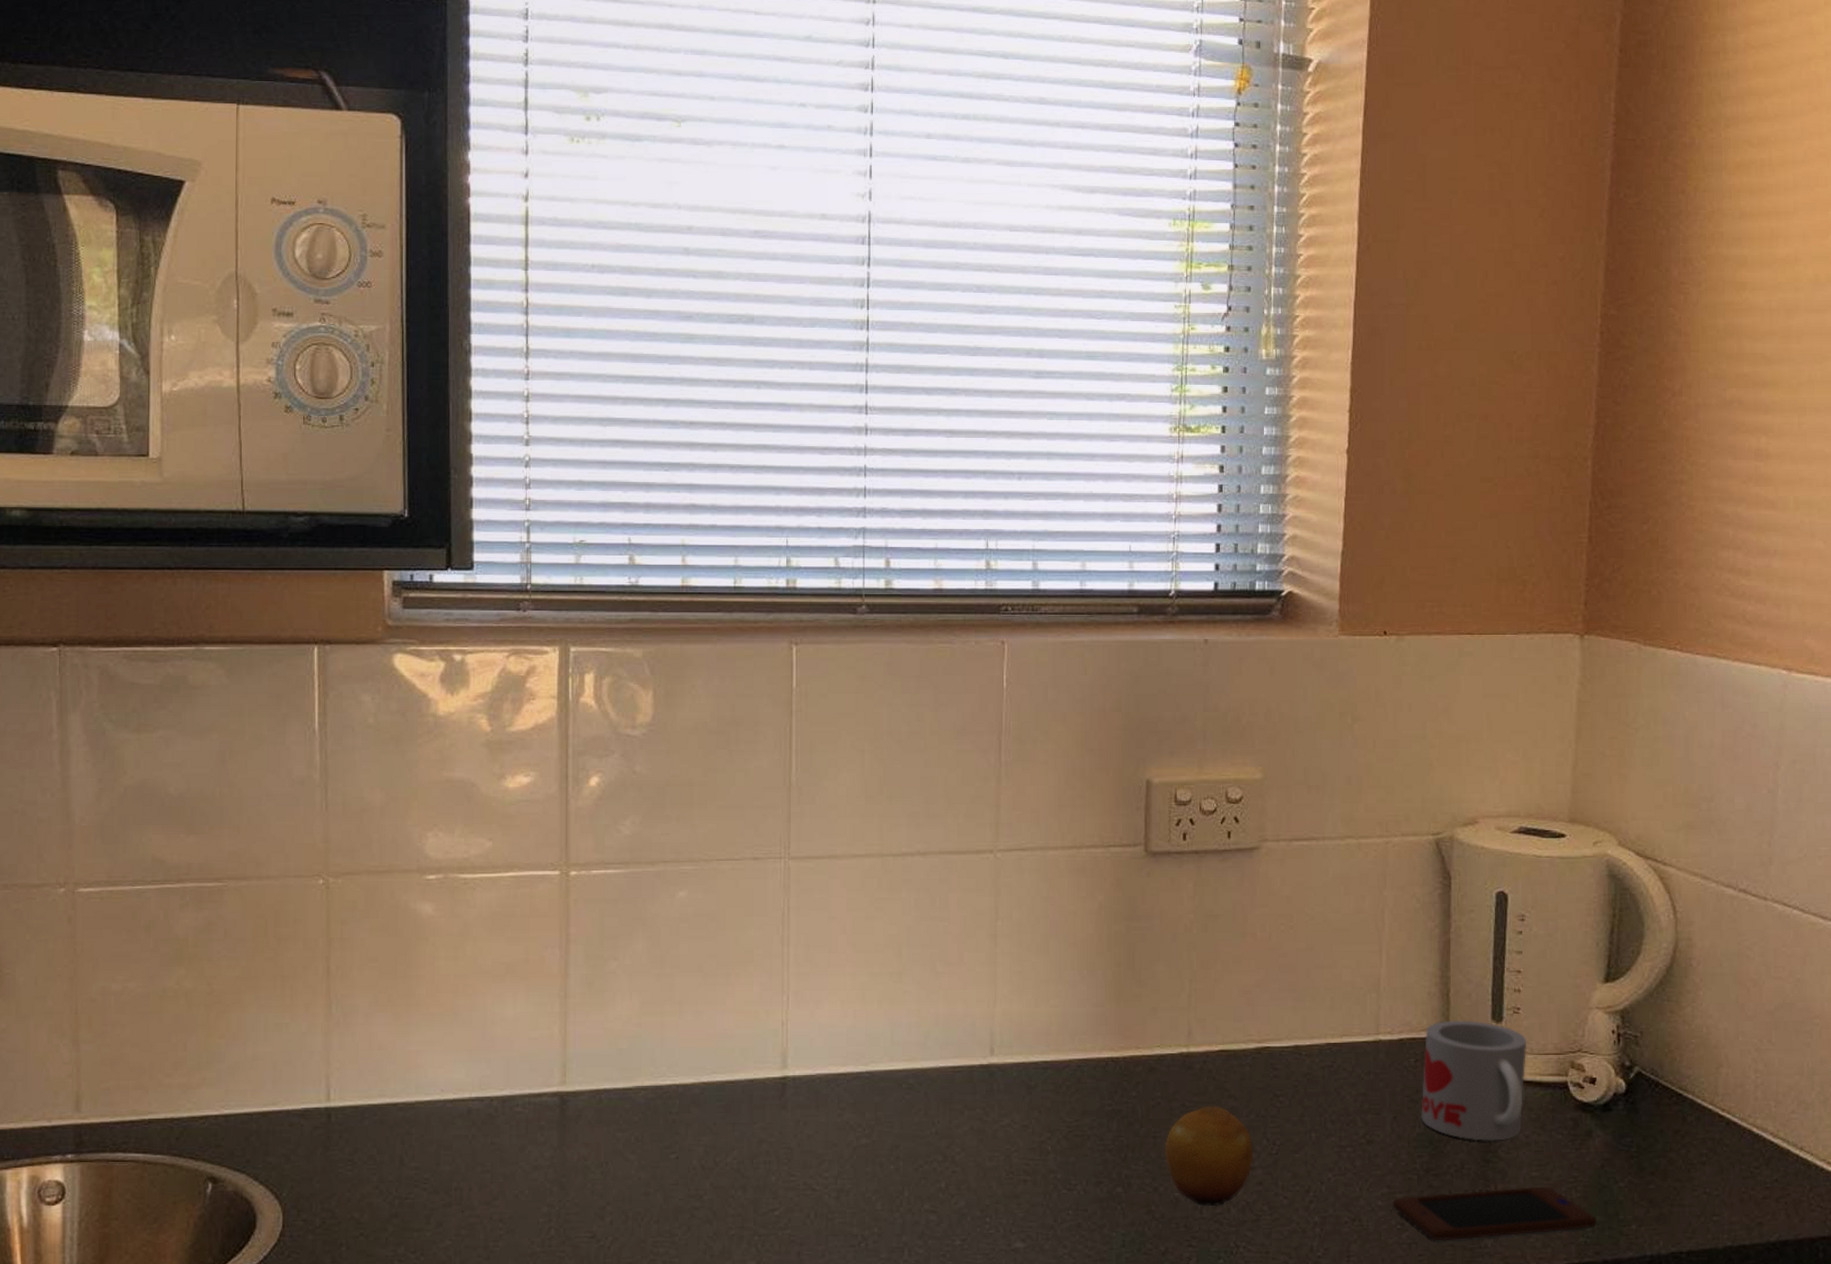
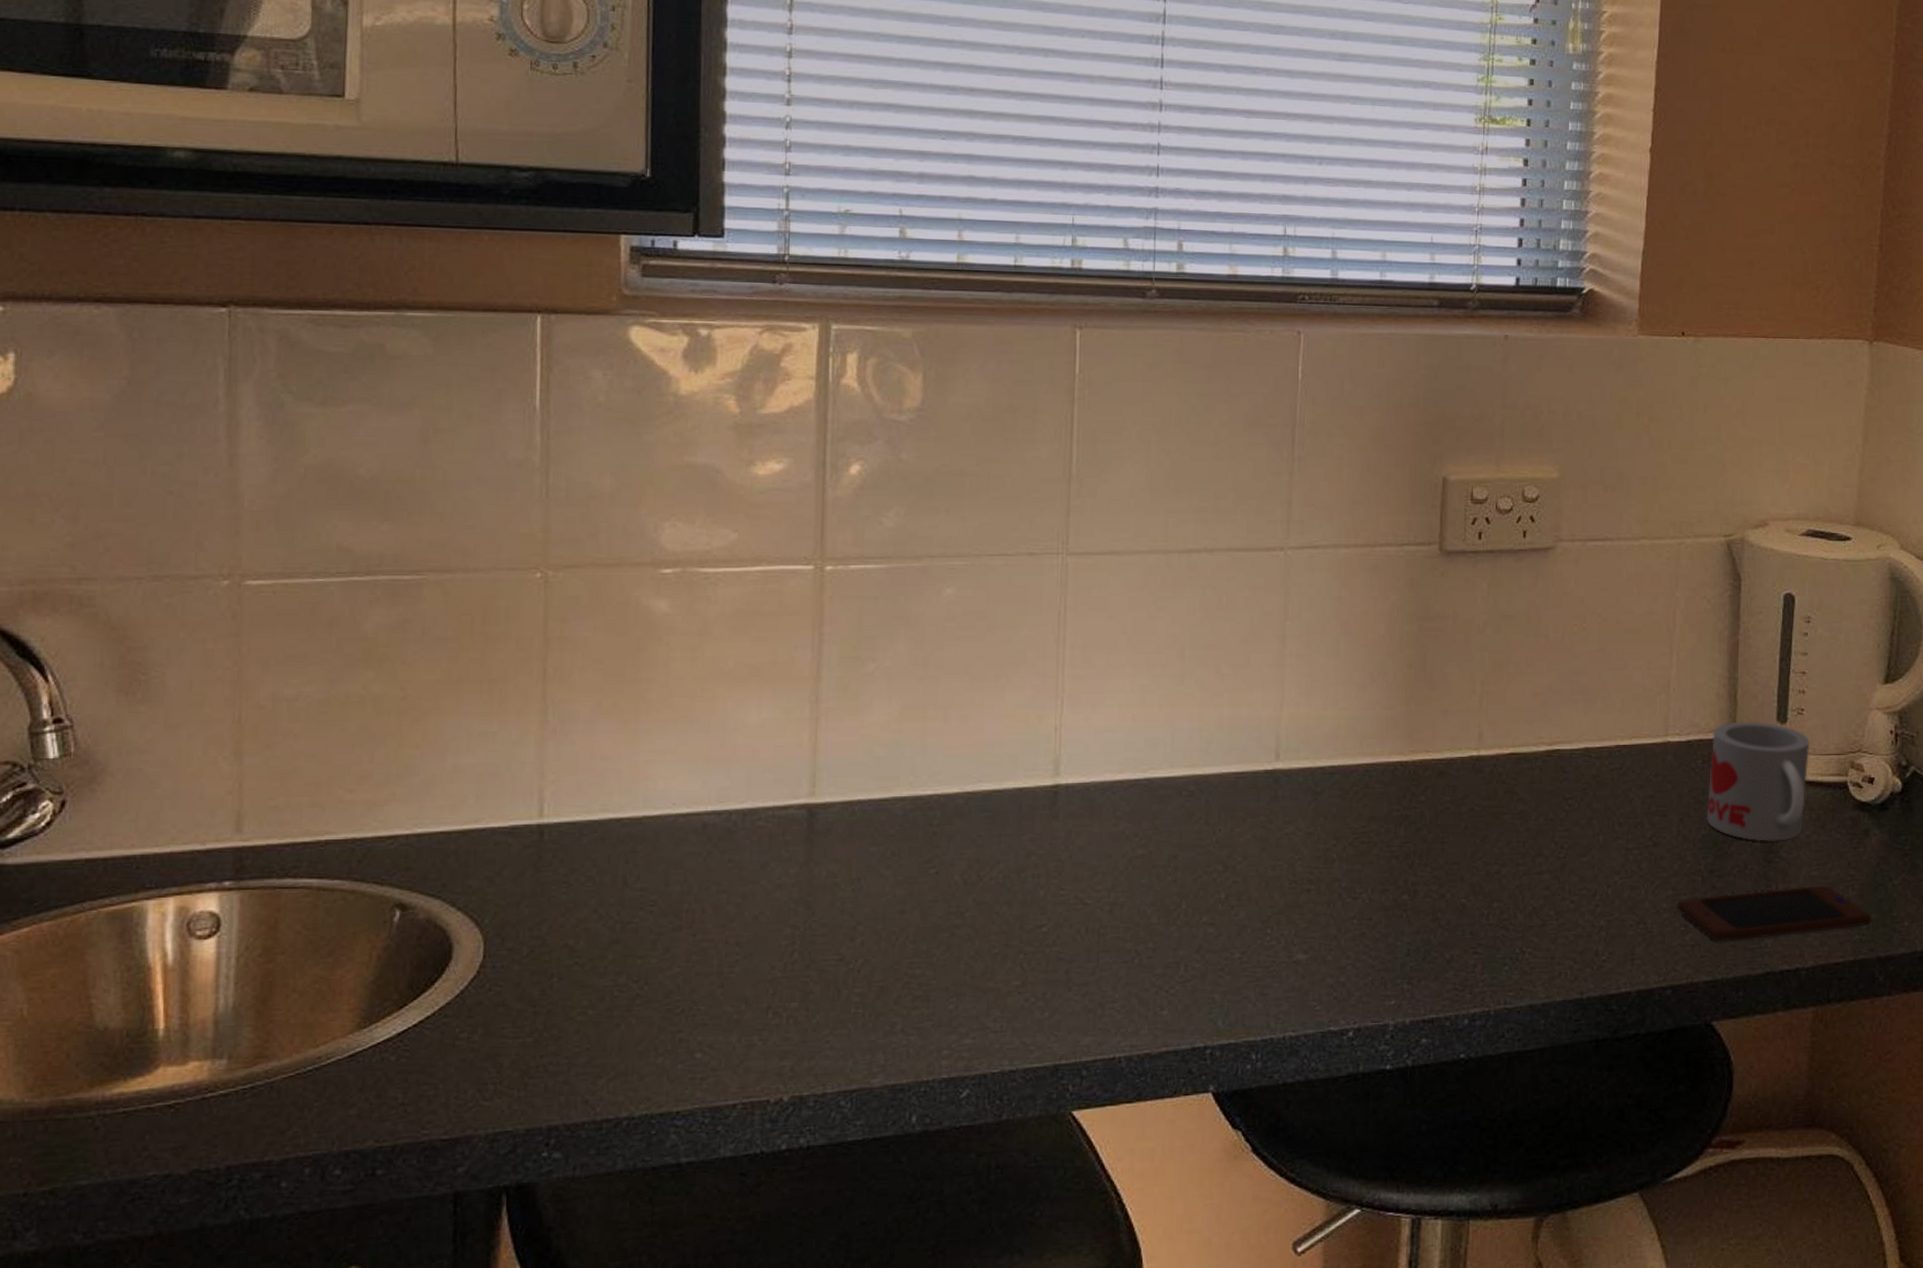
fruit: present [1164,1105,1253,1207] -> none [1452,809,1541,913]

